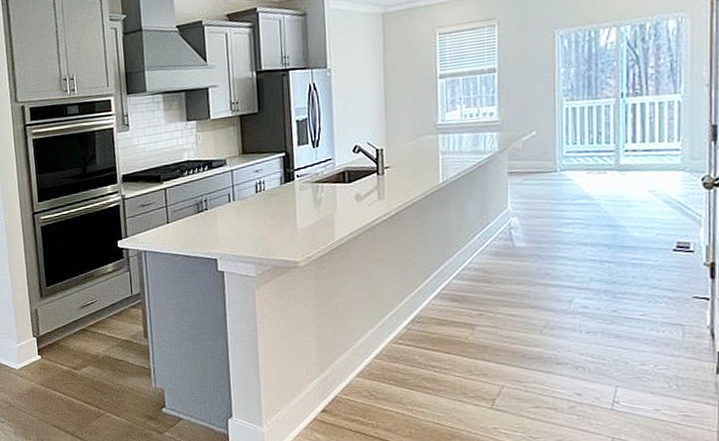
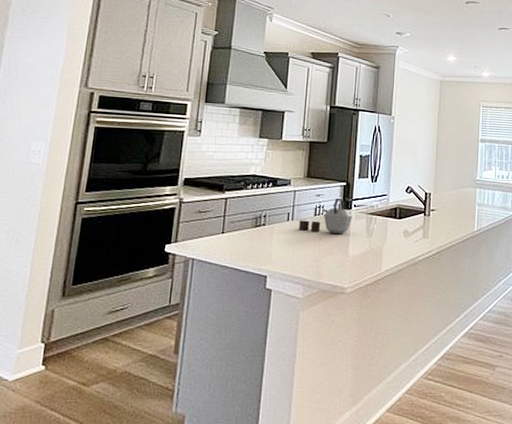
kettle: none [241,171,297,210] -> present [299,198,352,234]

